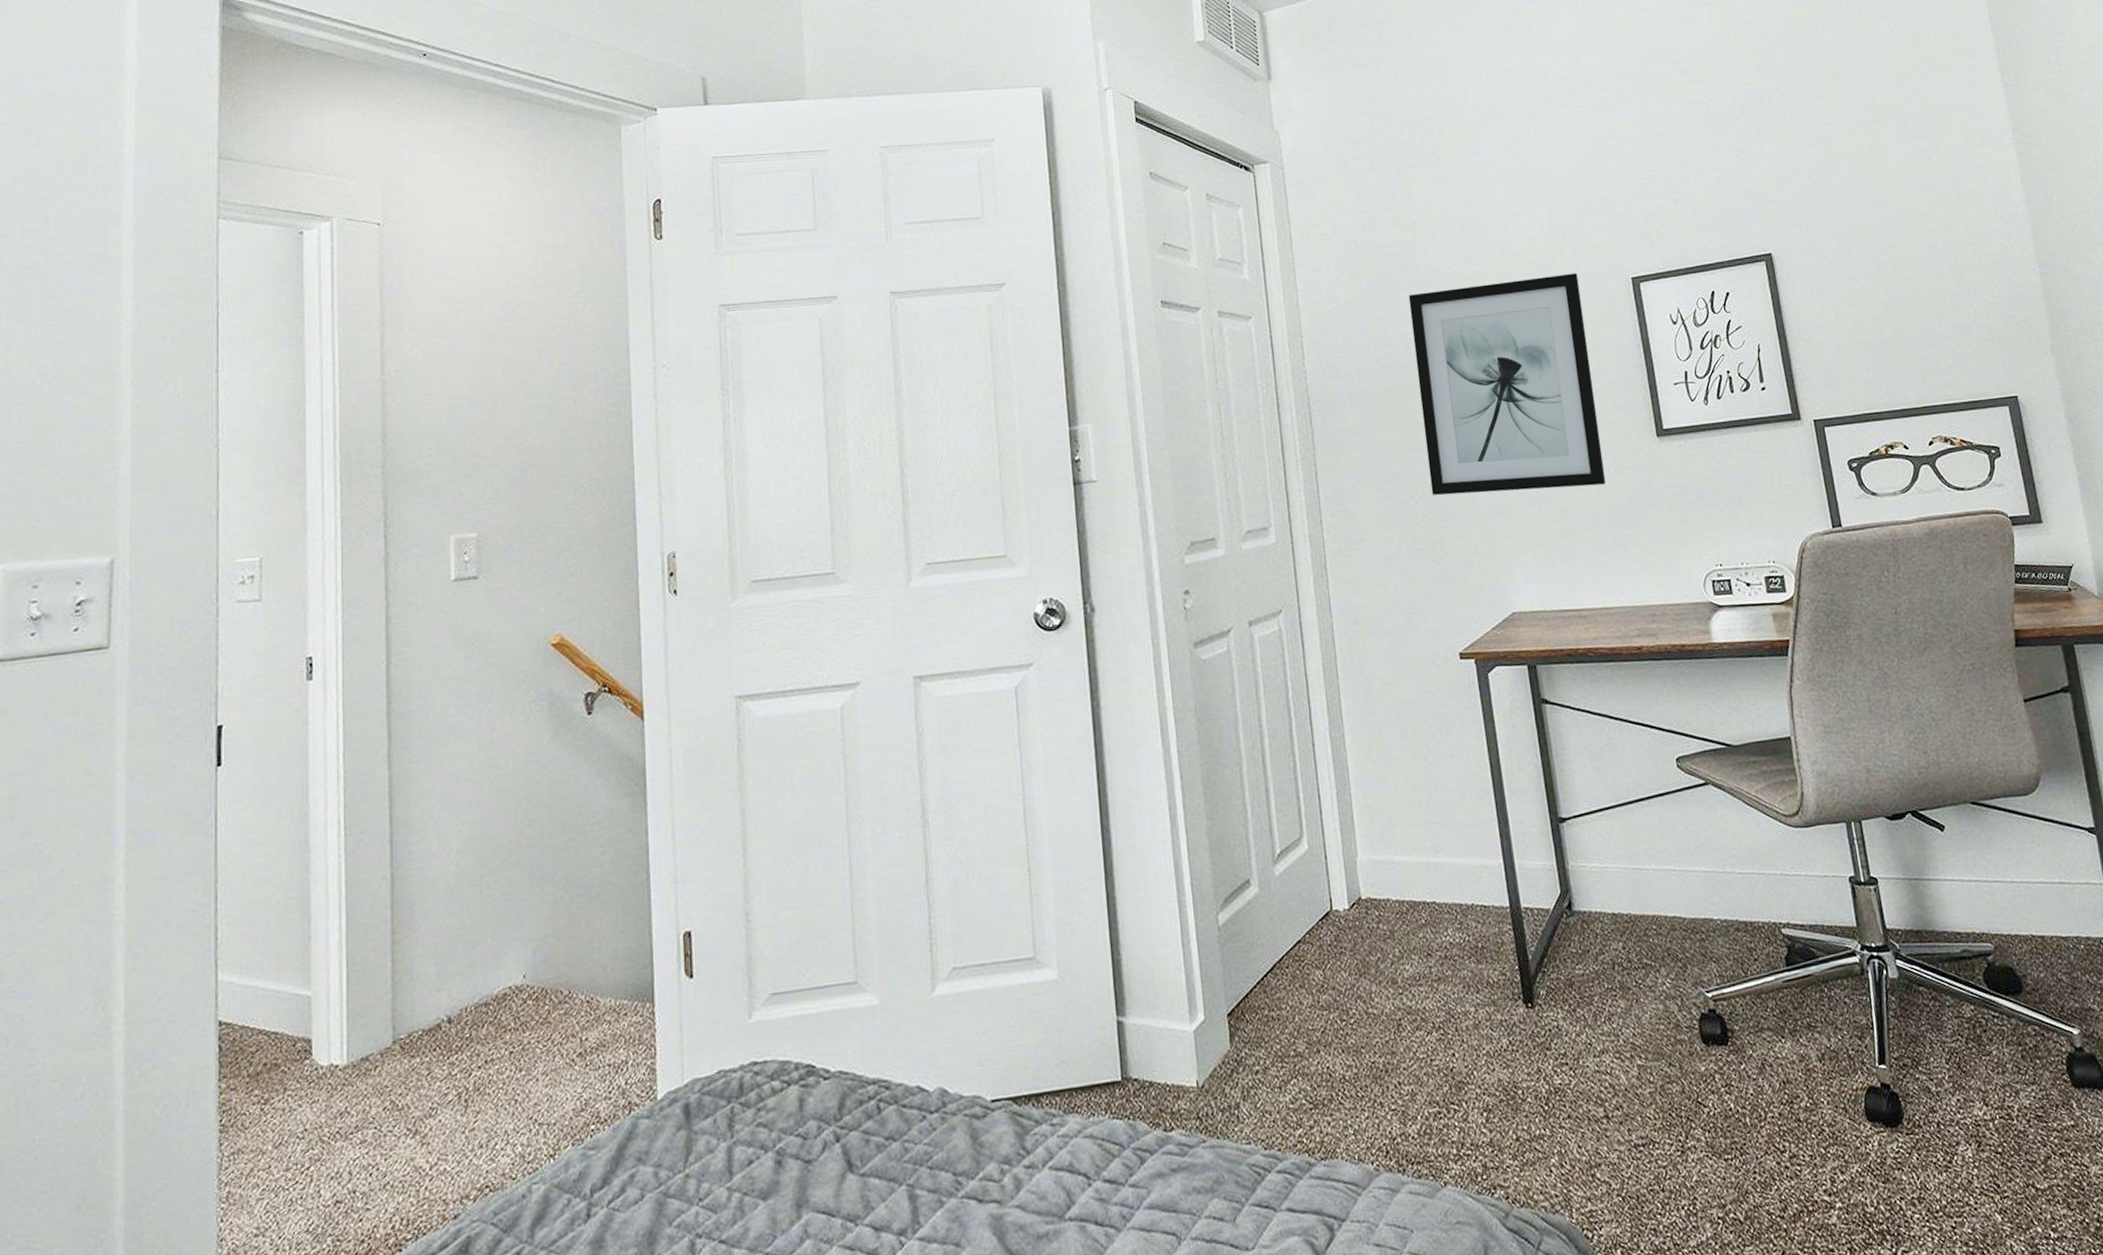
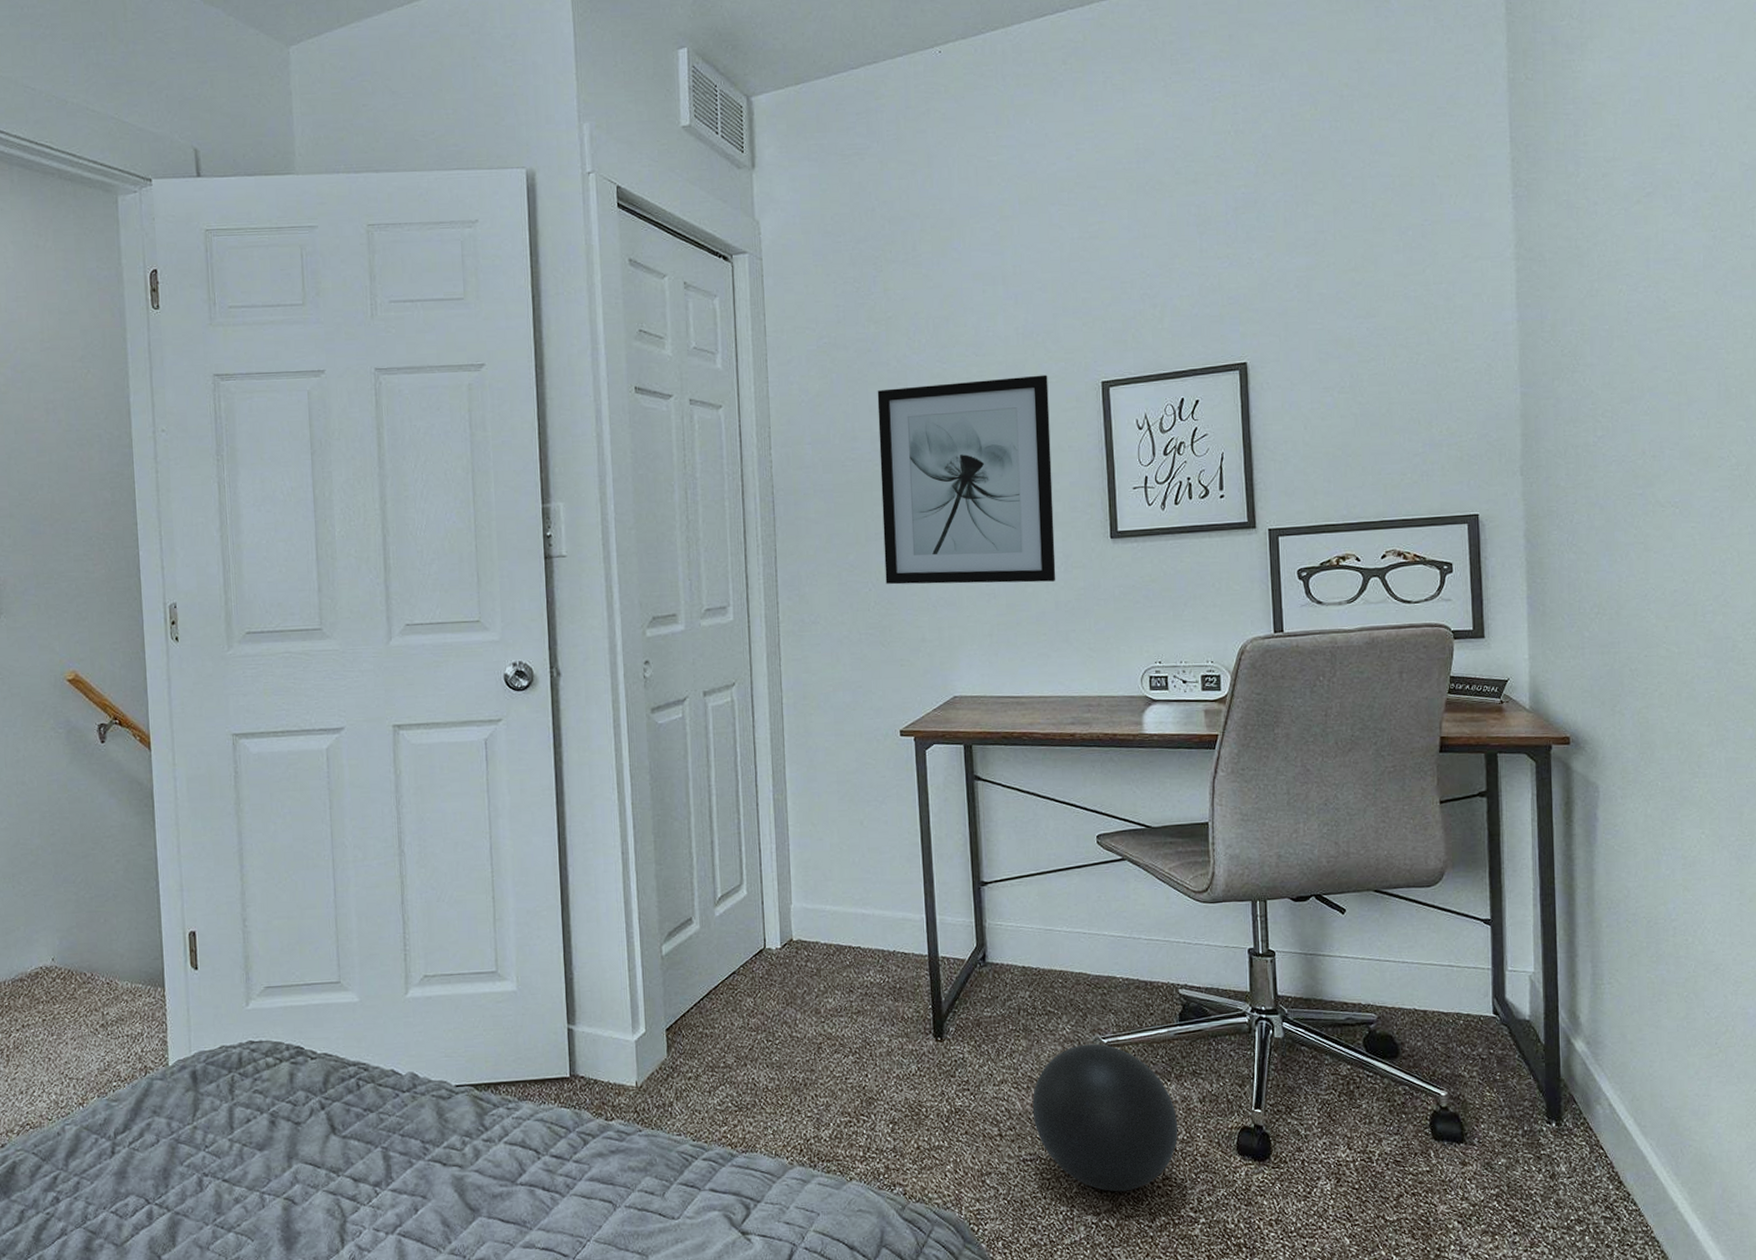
ball: none [1637,998,1801,1177] -> present [1032,1043,1178,1192]

